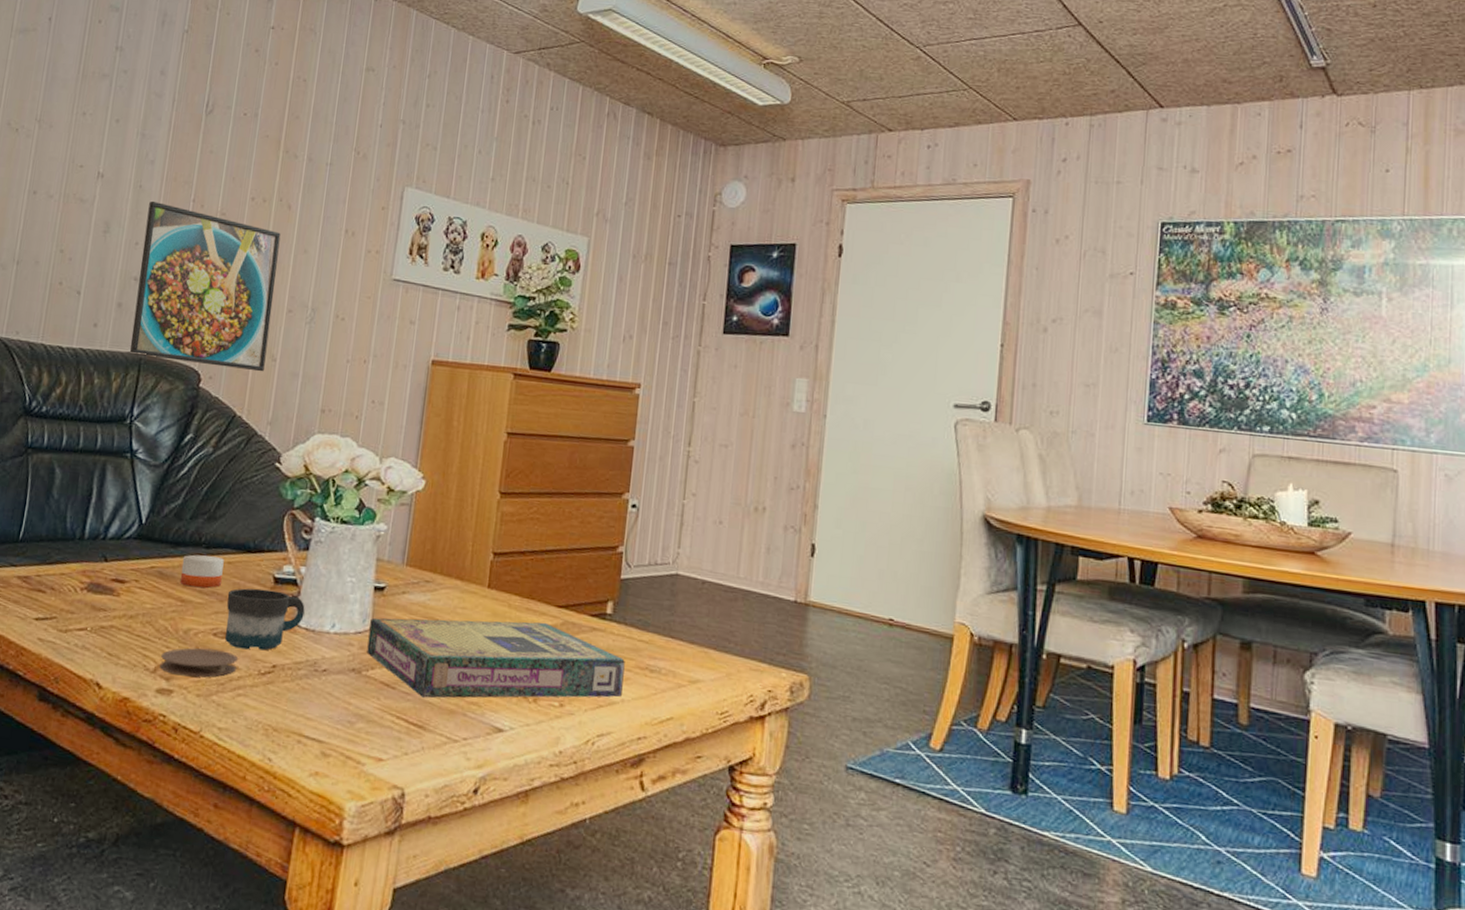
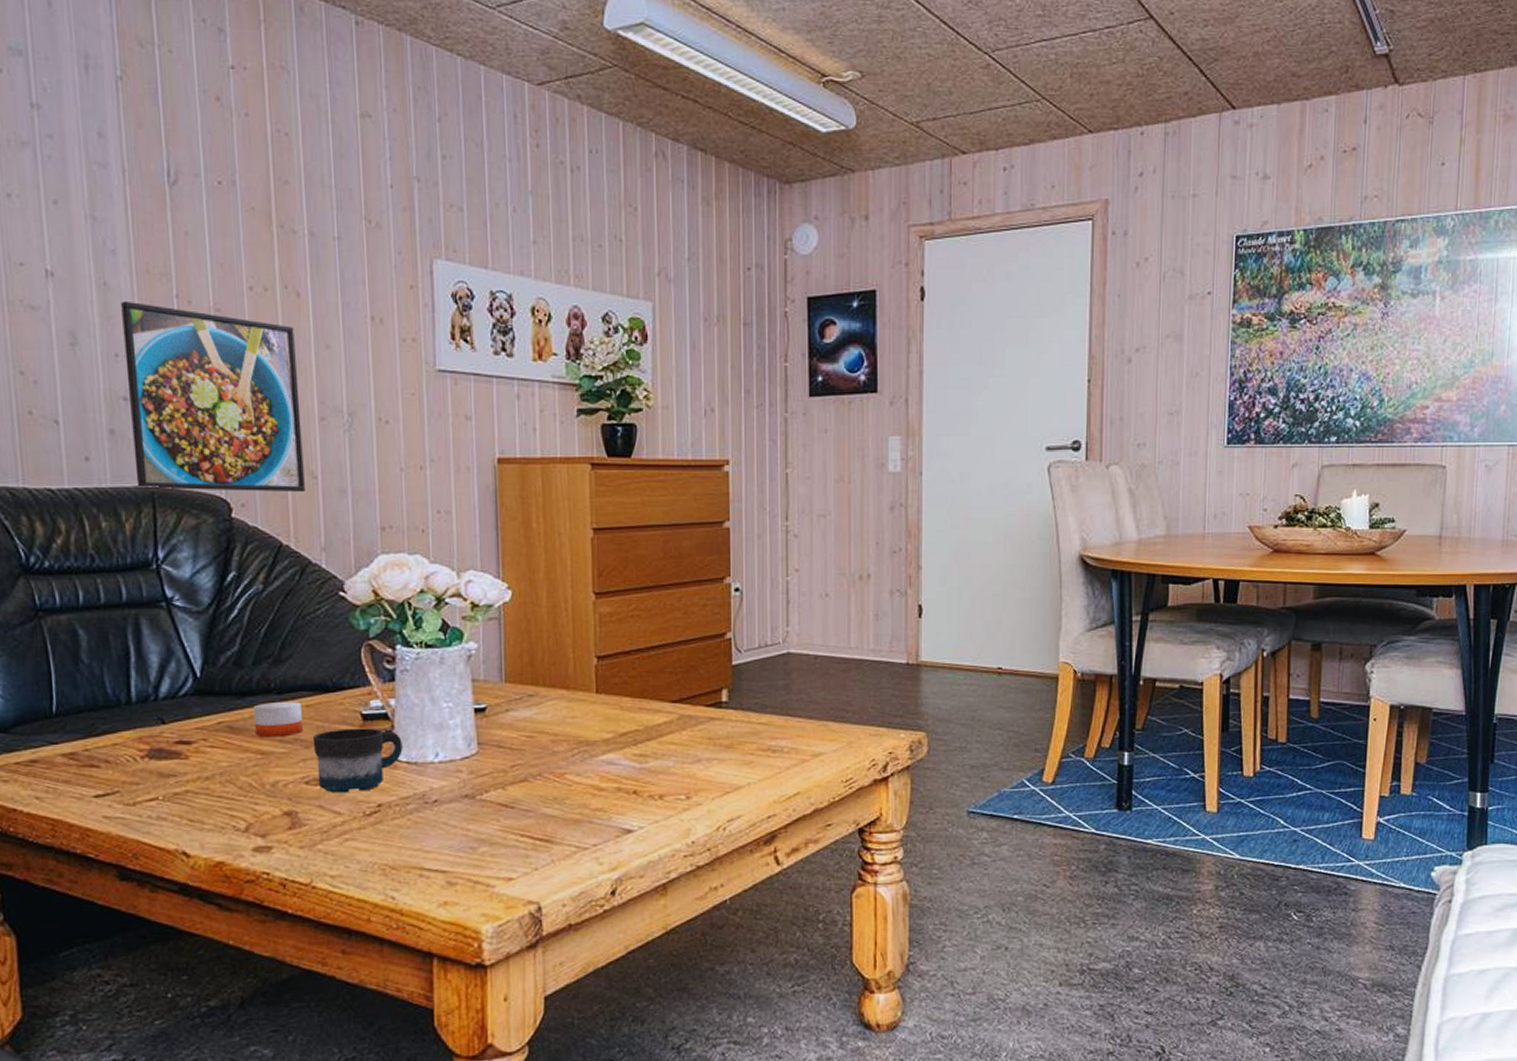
coaster: present [160,648,239,677] -> none [249,798,339,830]
video game box: present [367,618,625,698] -> none [476,719,747,812]

